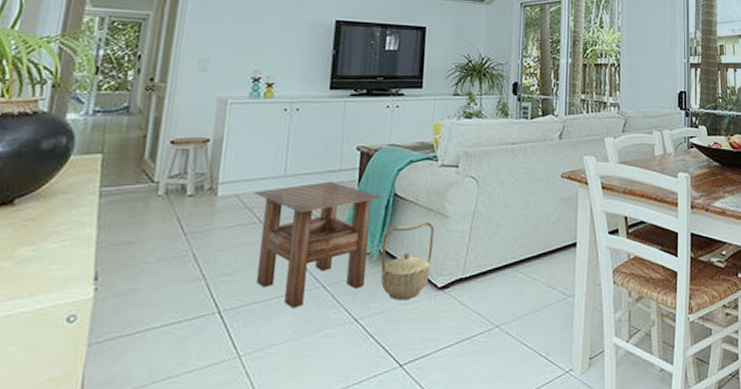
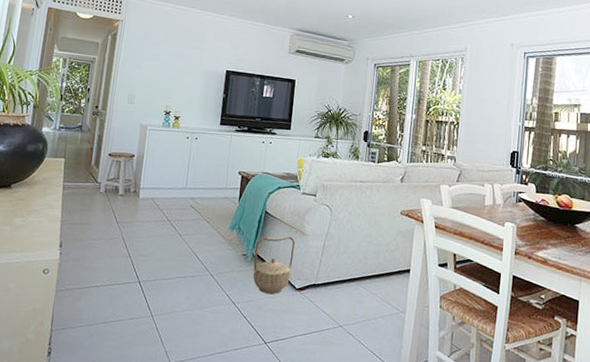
side table: present [253,181,383,309] -> none [164,196,257,288]

